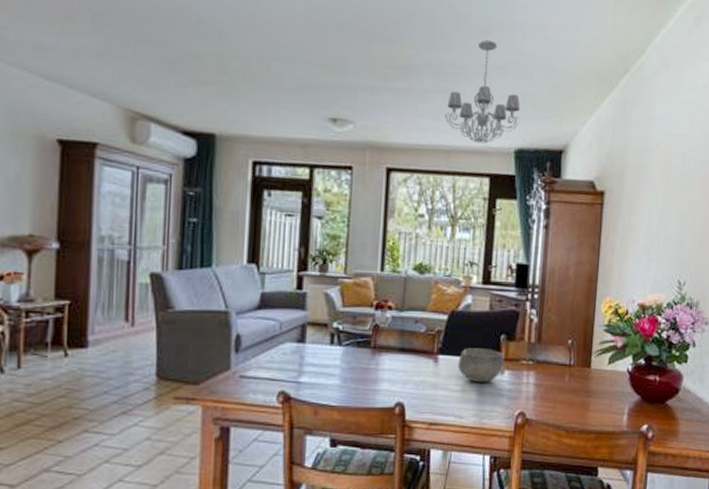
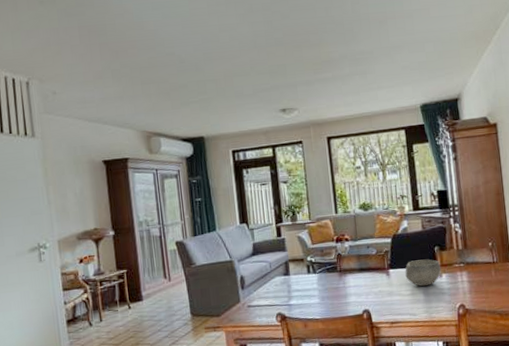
chandelier: present [445,40,520,144] -> none [363,28,420,106]

